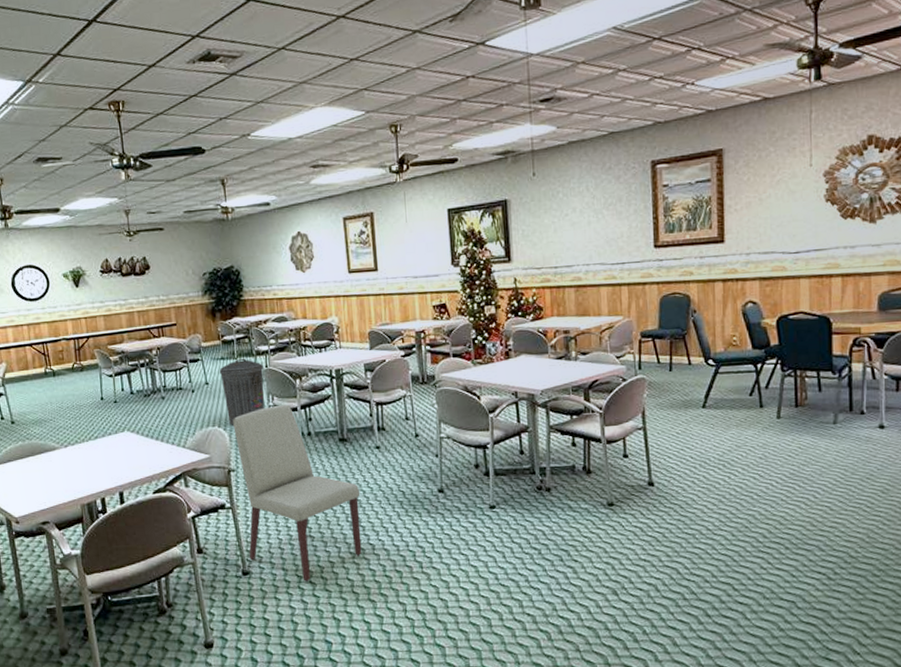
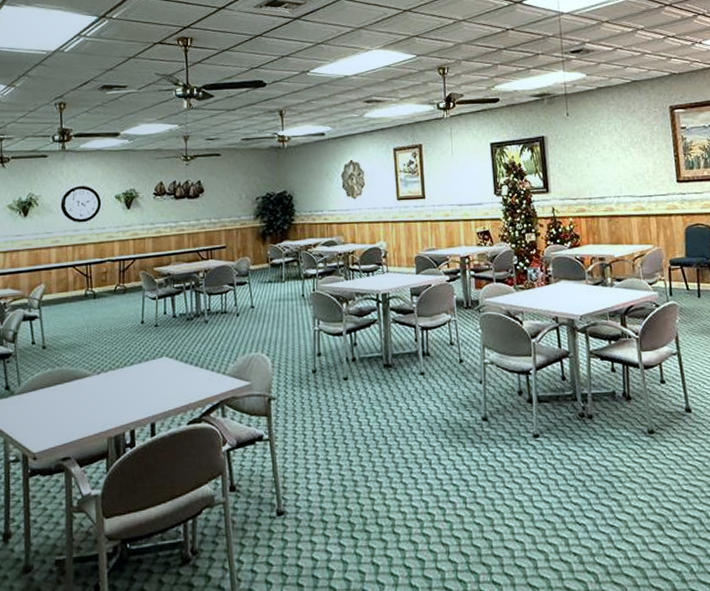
trash can: present [219,358,265,425] -> none [266,281,311,351]
chair: present [233,404,362,582] -> none [277,329,404,522]

